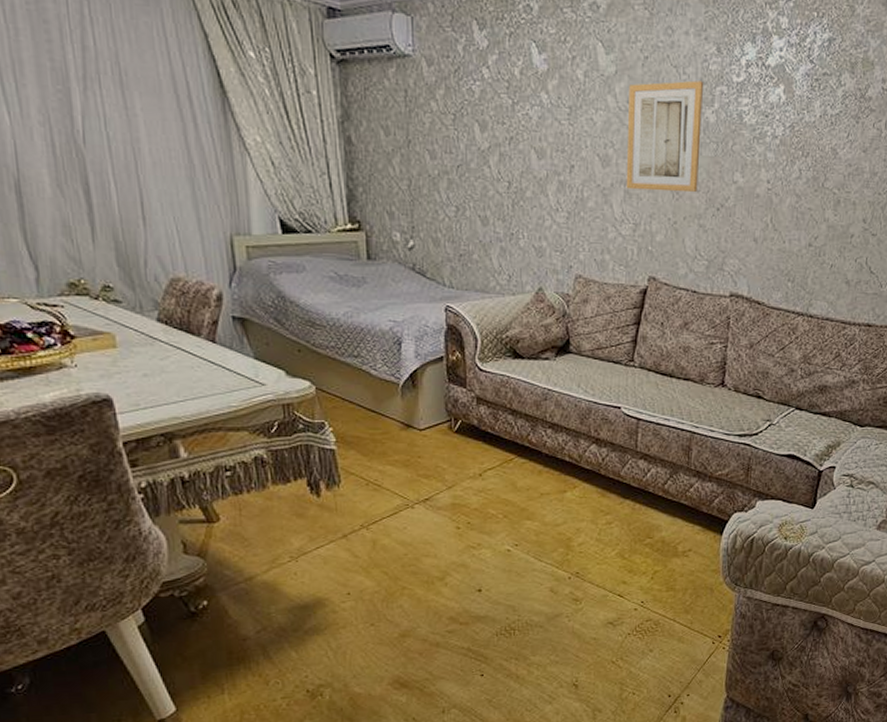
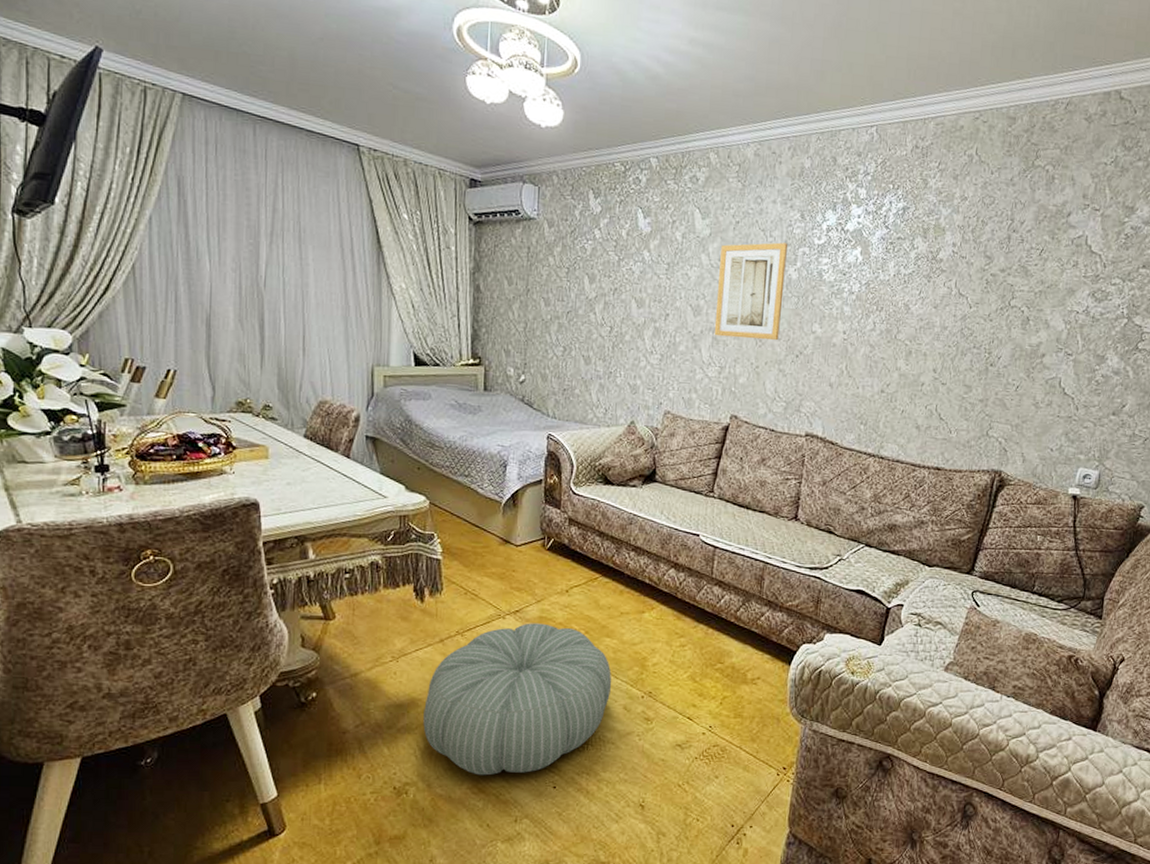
pouf: none [332,510,536,671] -> present [423,623,612,776]

